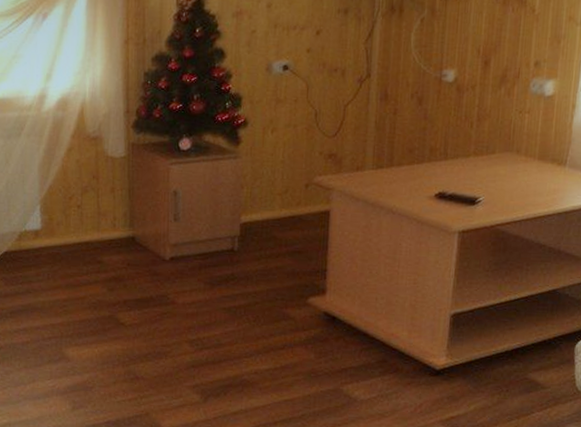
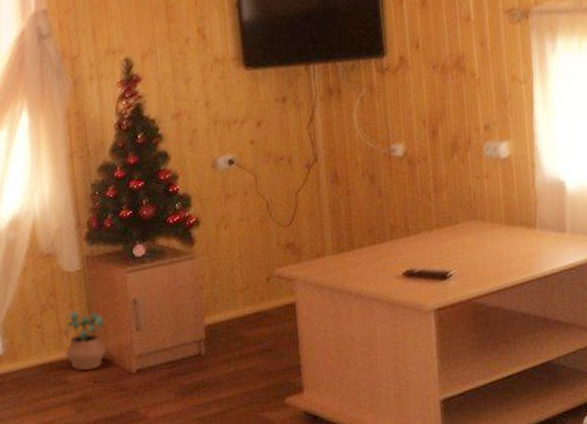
potted plant: none [102,195,144,254] -> present [64,311,106,371]

